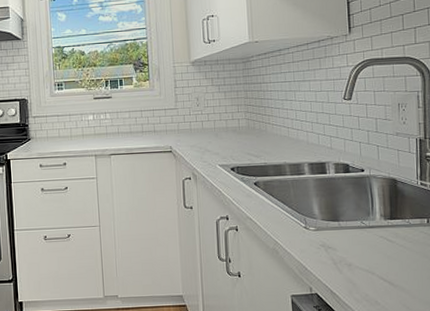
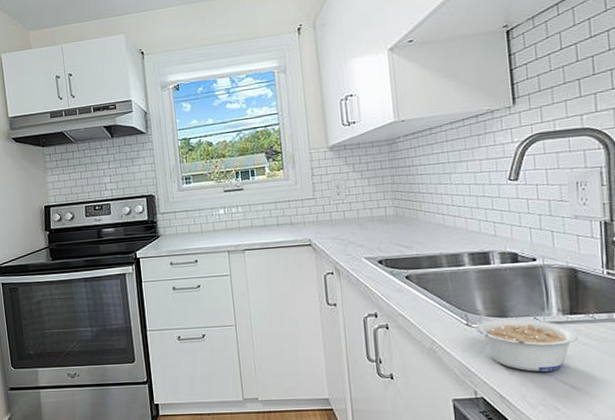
legume: none [311,221,396,270] -> present [474,317,578,372]

